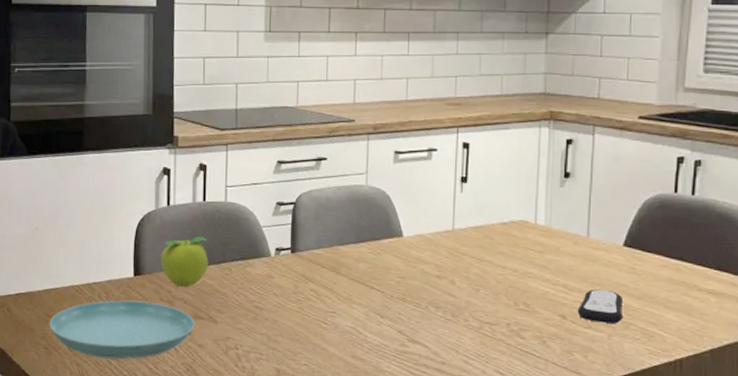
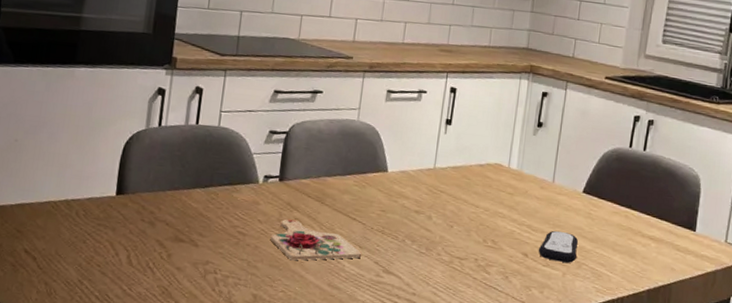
saucer: present [49,300,194,360] -> none [18,218,175,280]
fruit: present [161,236,208,288] -> none [146,158,197,210]
cutting board: none [288,291,384,333] -> present [270,219,362,261]

